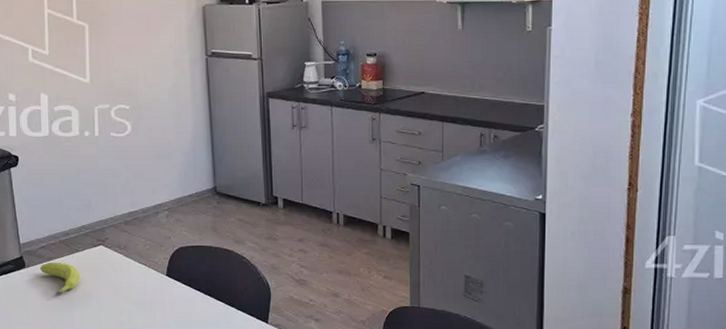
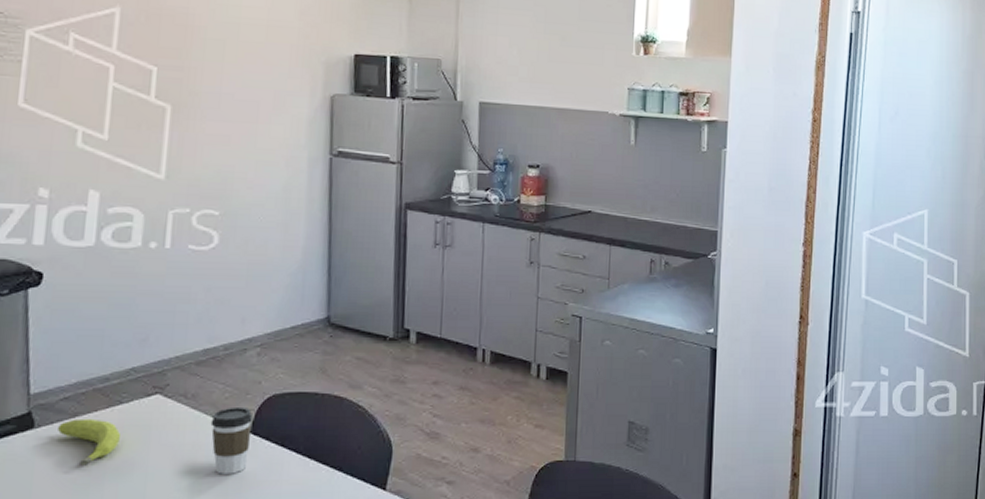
coffee cup: none [138,255,167,306] -> present [210,406,253,474]

